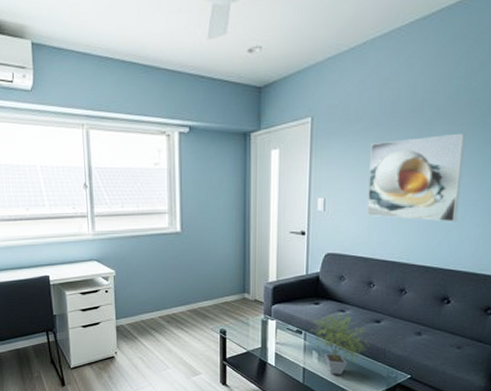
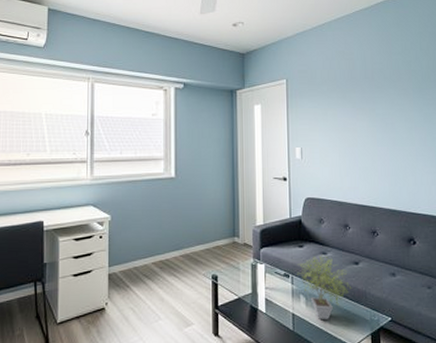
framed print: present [367,133,466,222] -> none [336,96,412,170]

